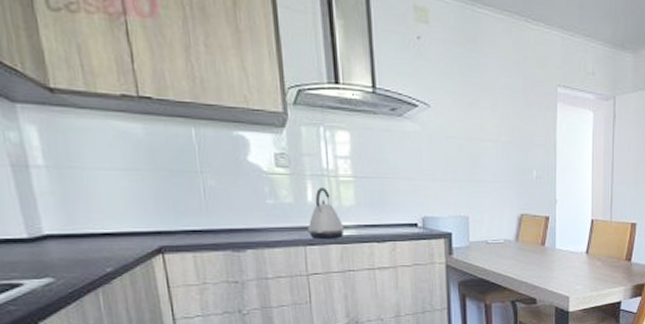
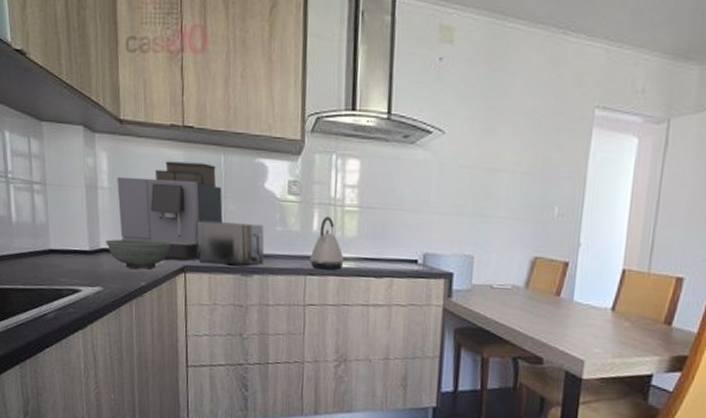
bowl: none [50,222,141,254] -> present [106,239,172,269]
coffee machine: none [55,135,202,243] -> present [117,161,223,262]
toaster: none [170,198,257,242] -> present [196,221,265,267]

